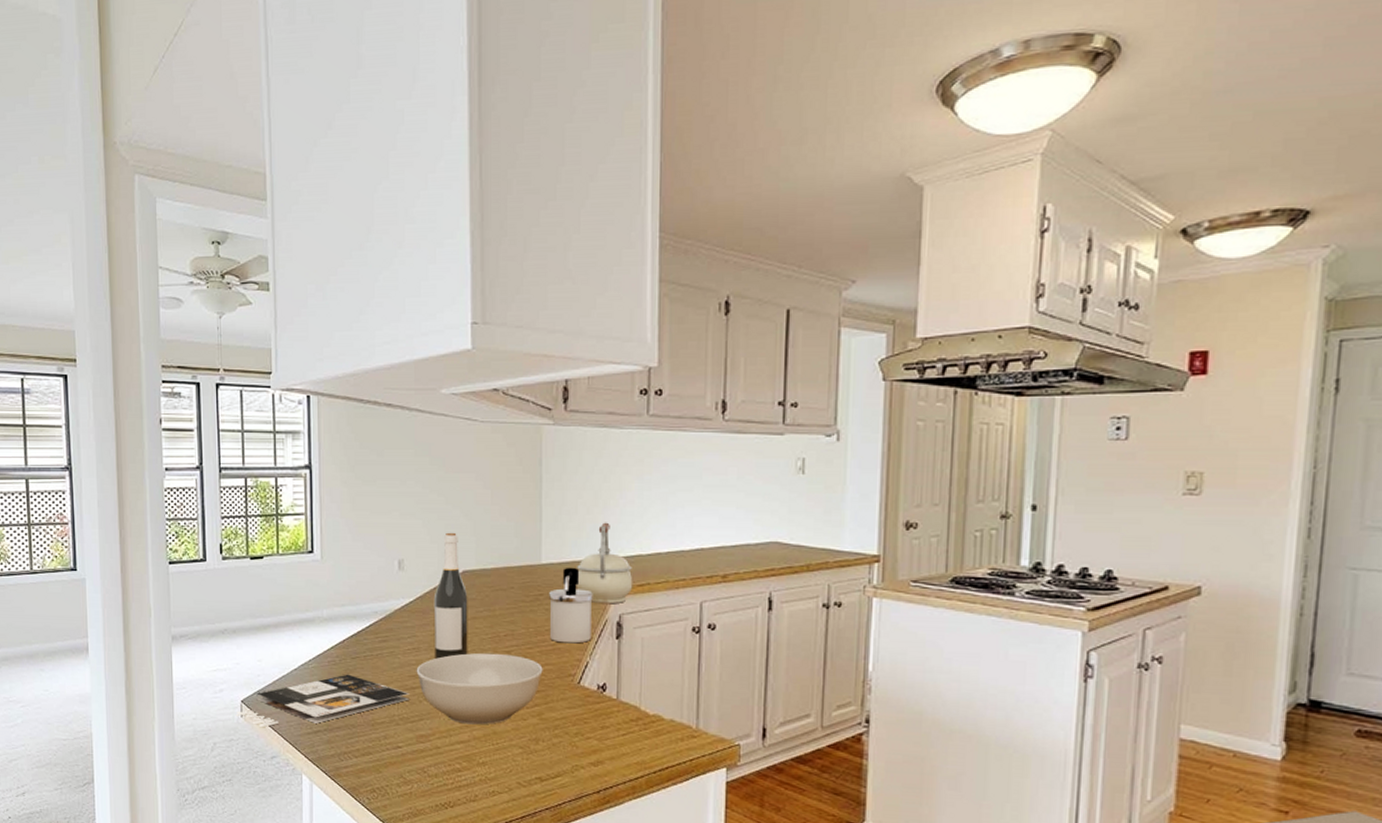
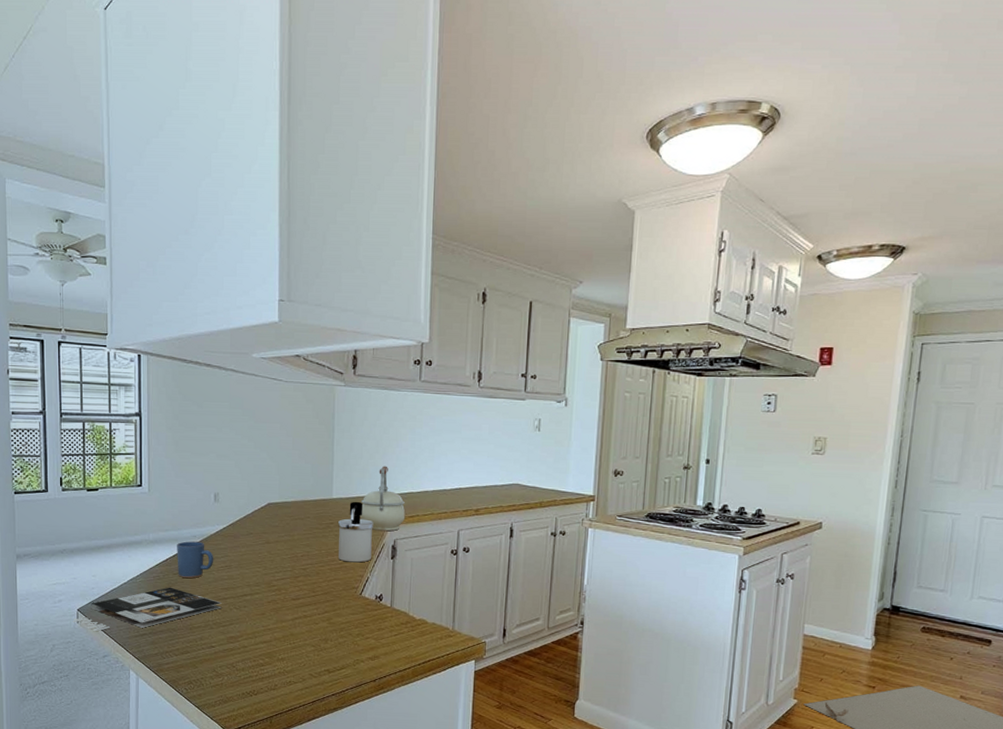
mug: none [355,618,399,664] -> present [177,541,214,579]
bowl: present [416,652,543,725] -> none [228,570,332,628]
wine bottle: present [433,532,468,659] -> none [243,471,272,575]

